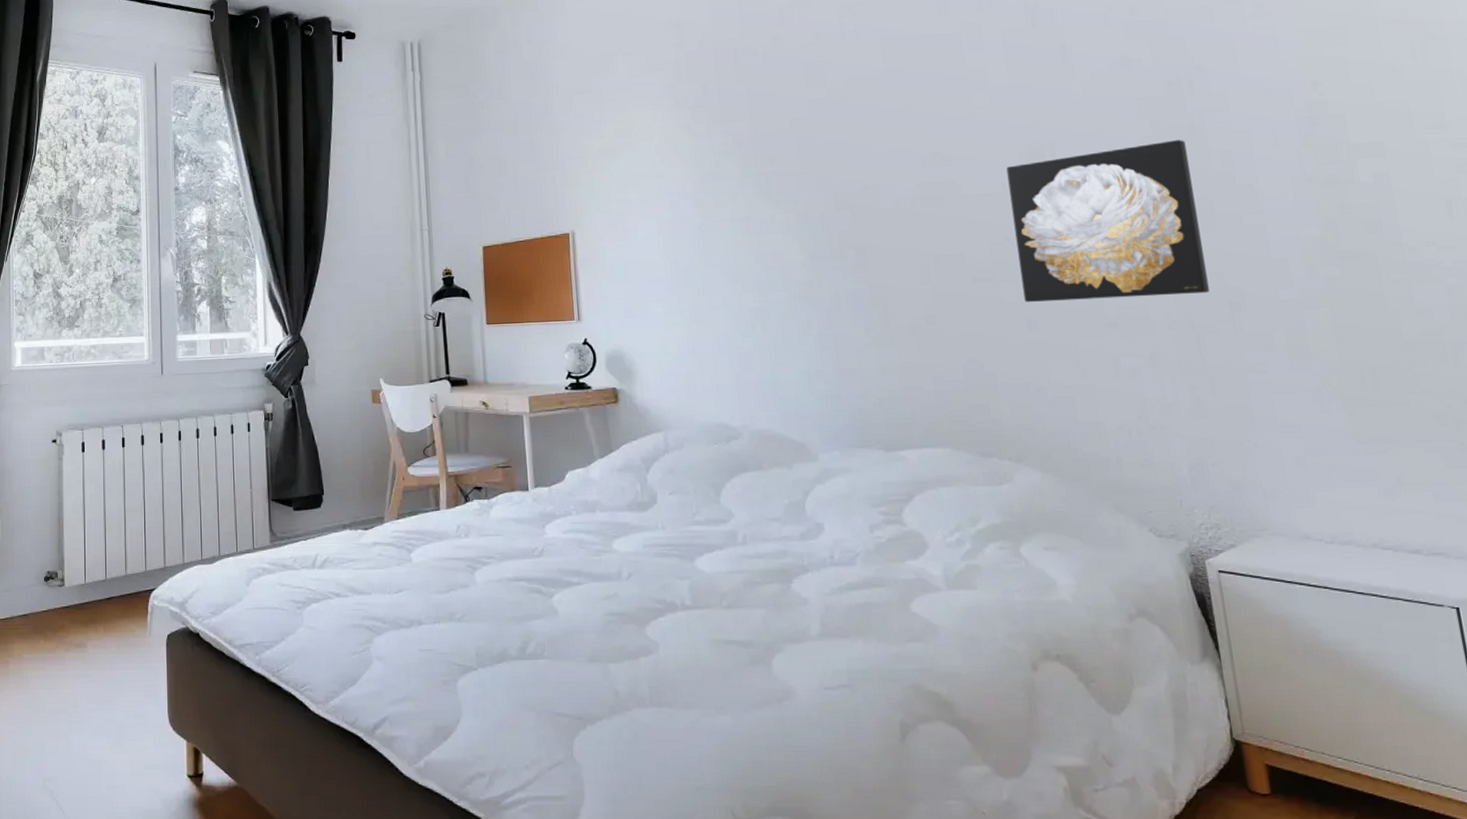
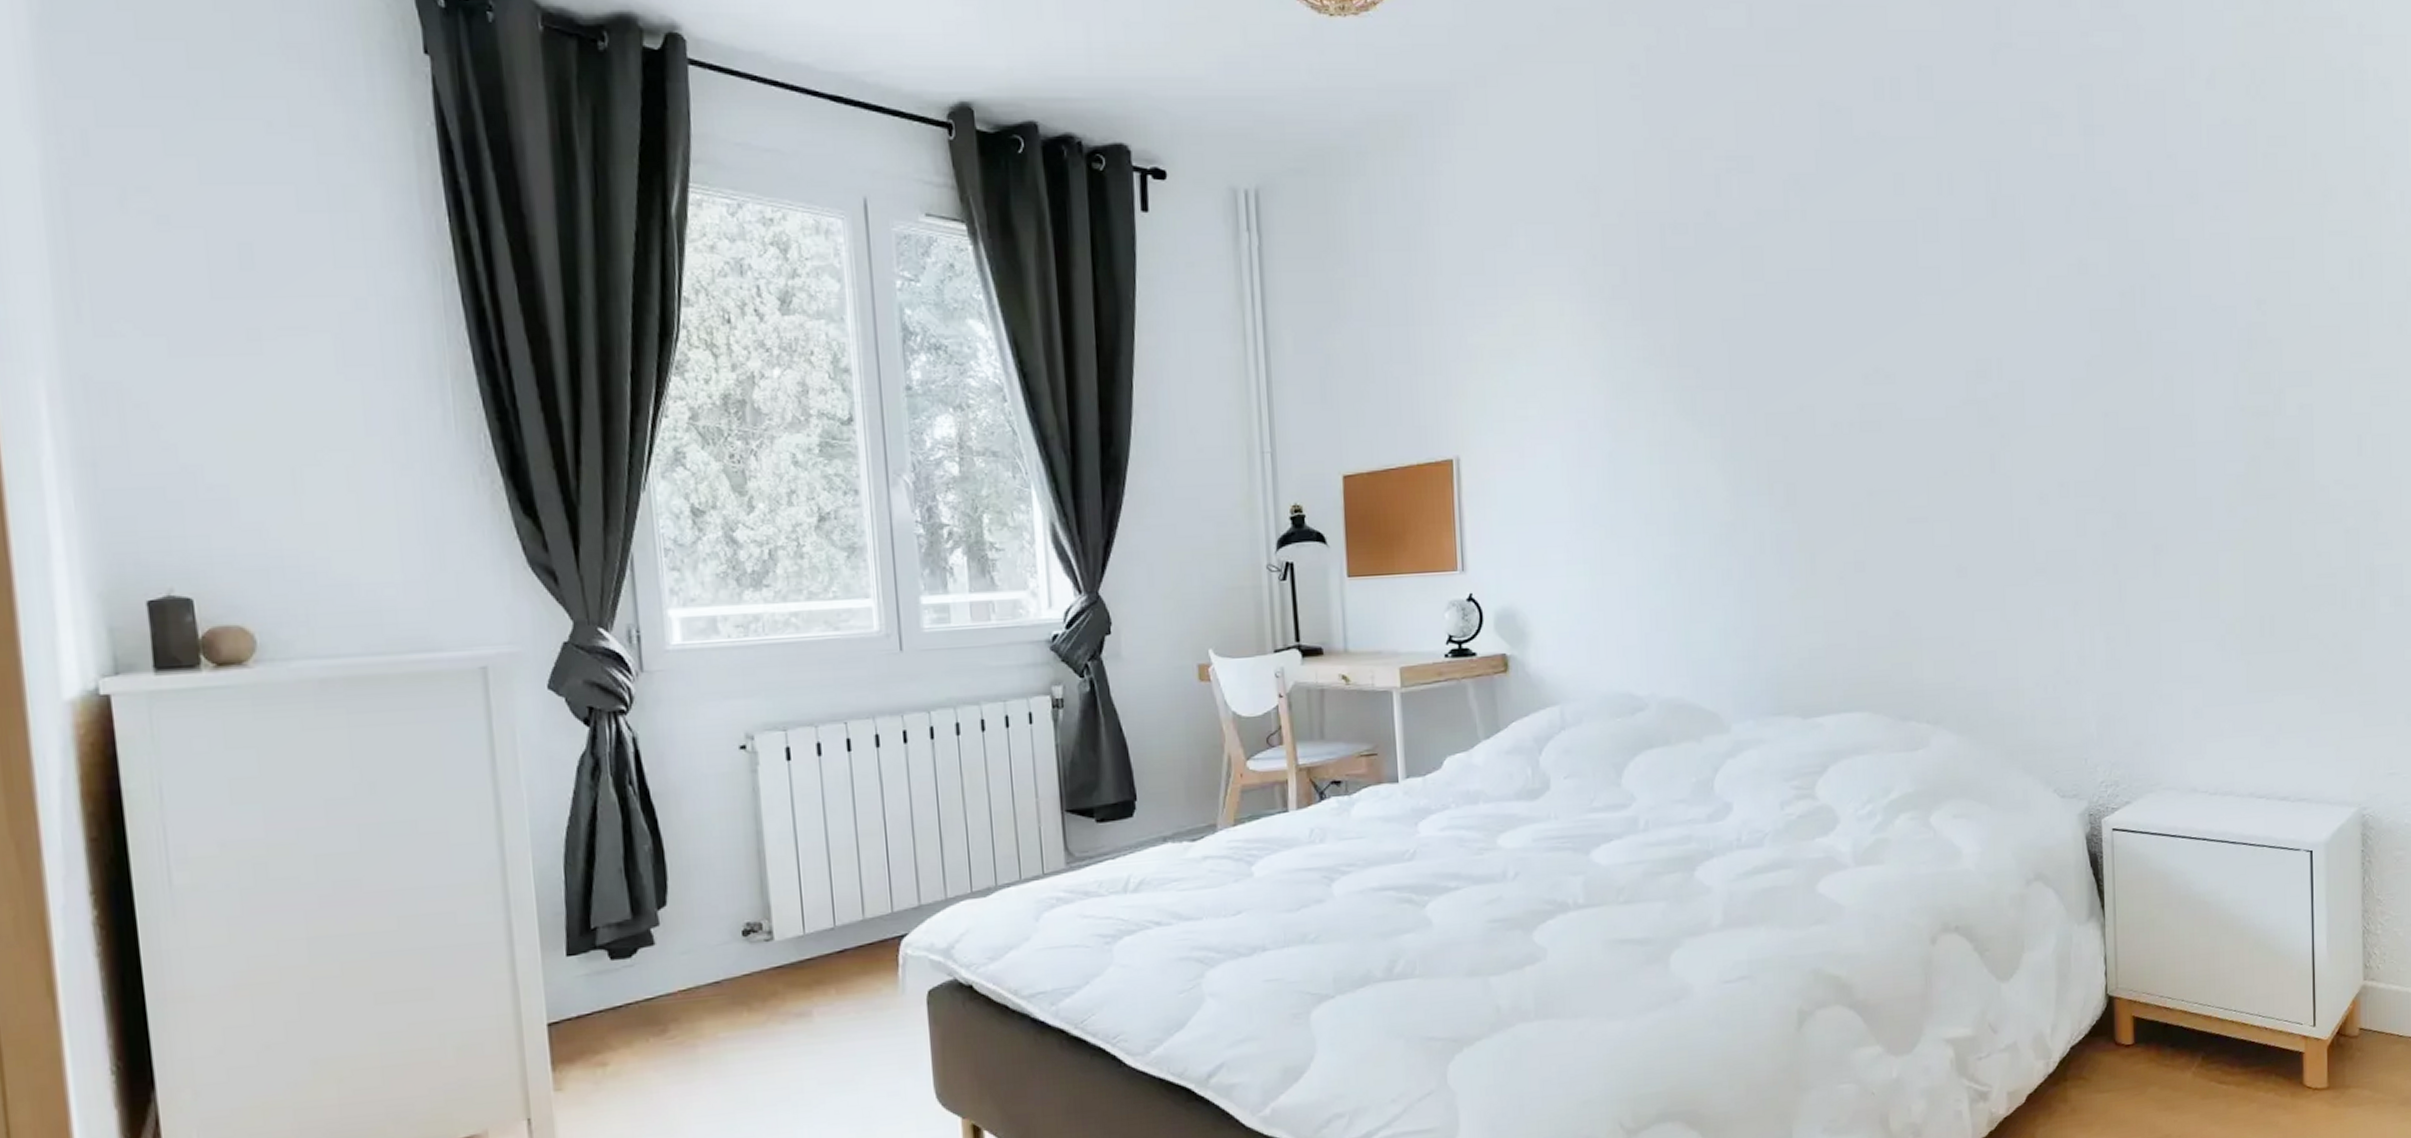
wall art: present [1006,140,1210,302] -> none [1951,361,2136,545]

